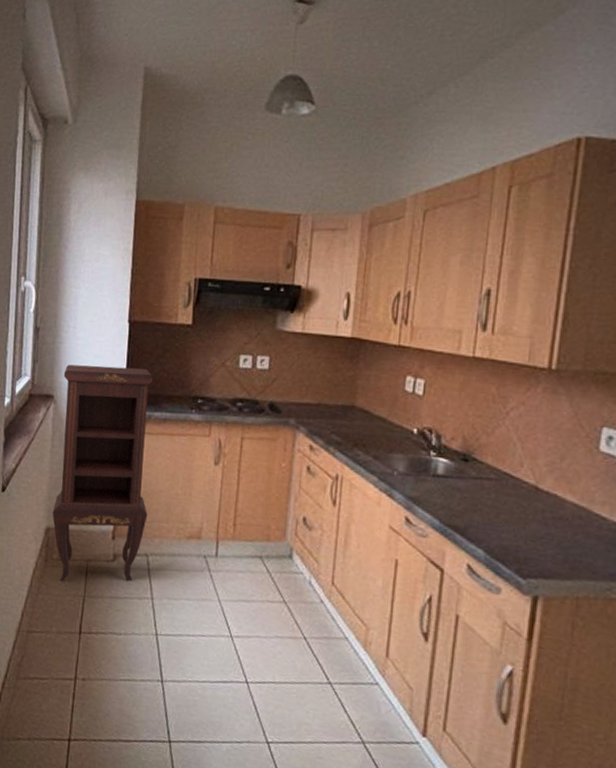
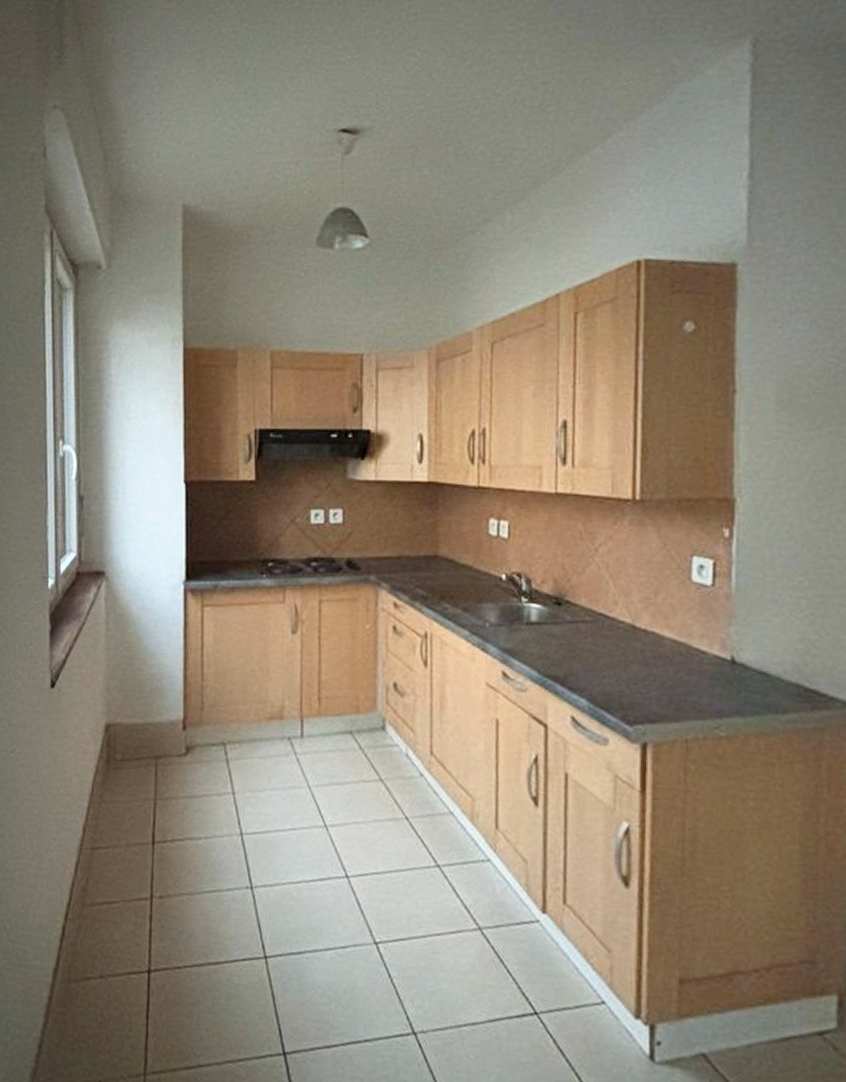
cabinet: present [52,364,153,582] -> none [111,532,222,784]

